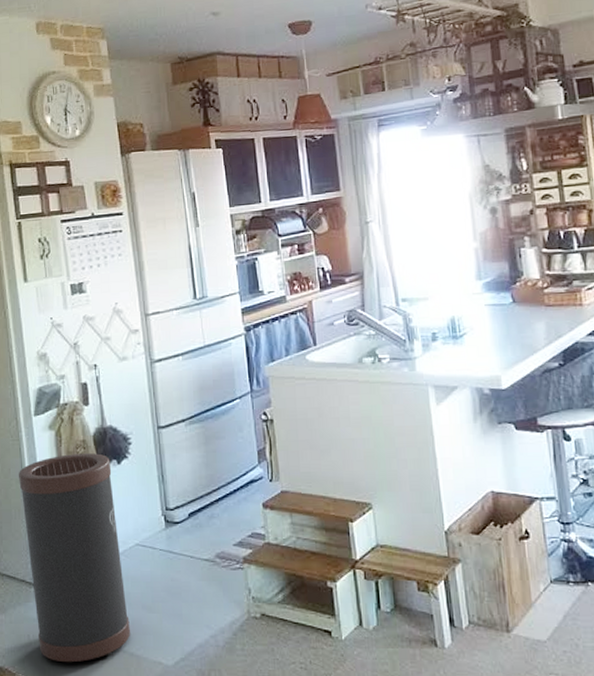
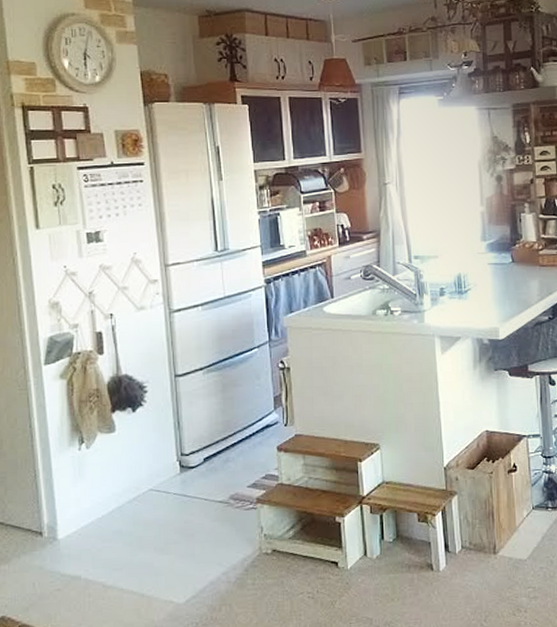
trash can: present [18,453,130,663] -> none [25,402,141,608]

